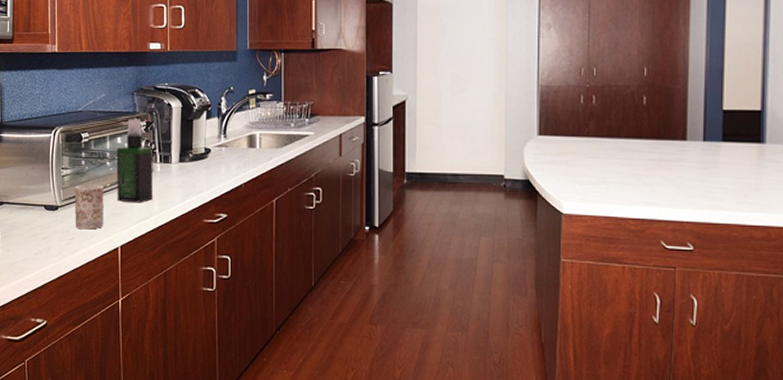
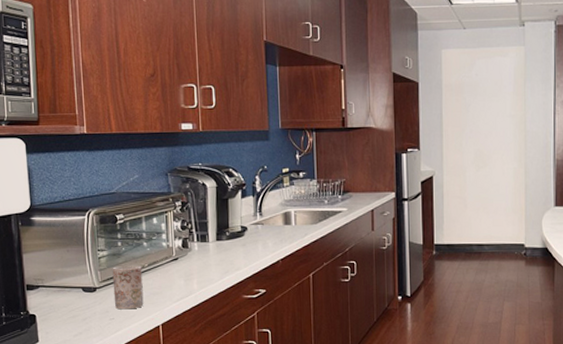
spray bottle: present [117,119,152,203] -> none [153,199,191,282]

